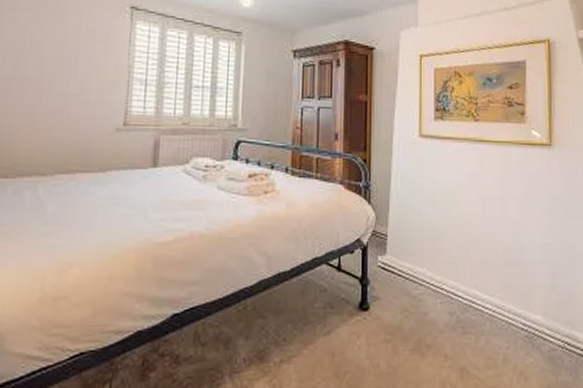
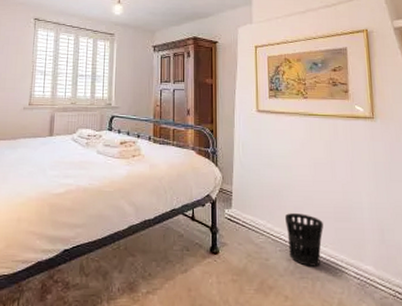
wastebasket: none [448,258,490,319] -> present [285,213,323,266]

